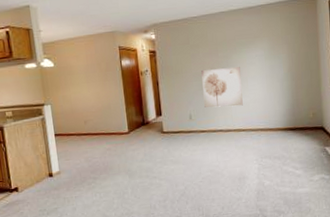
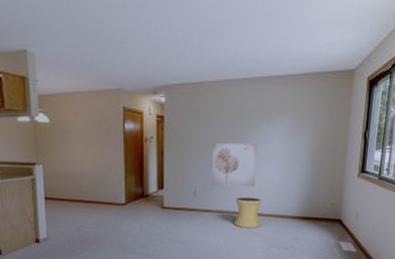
side table: none [227,114,253,144] -> present [233,196,262,229]

